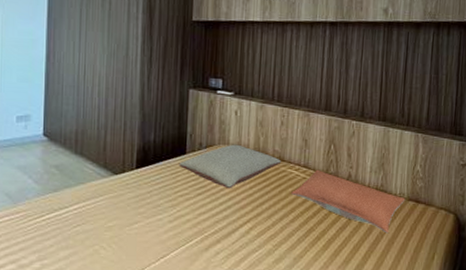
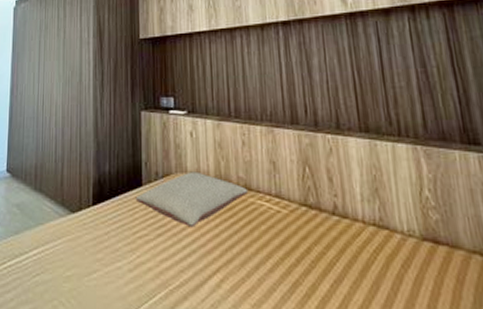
pillow: present [291,169,406,234] -> none [265,199,419,290]

